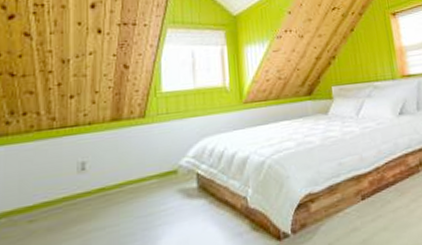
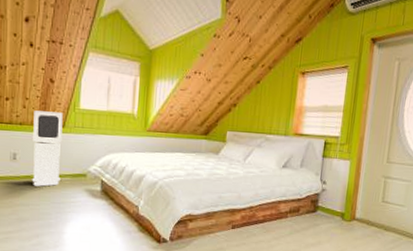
air purifier: none [106,100,145,200] -> present [32,110,63,187]

